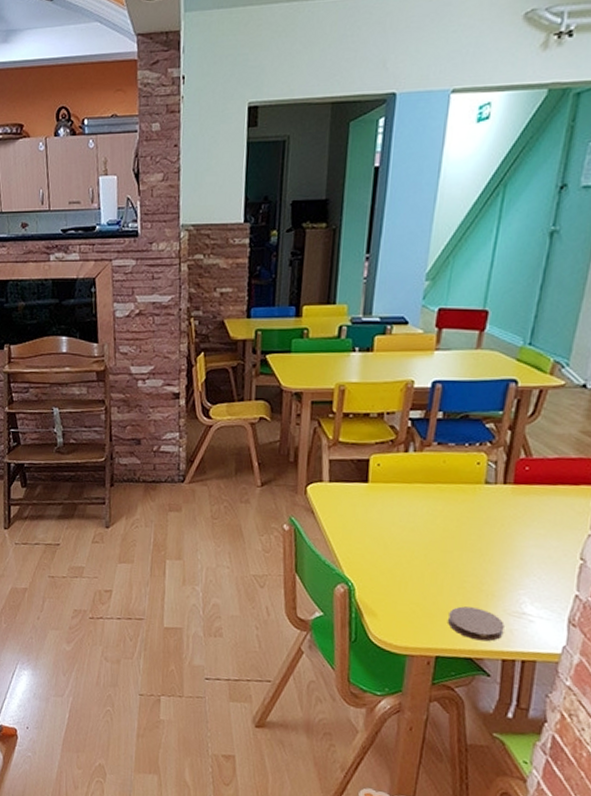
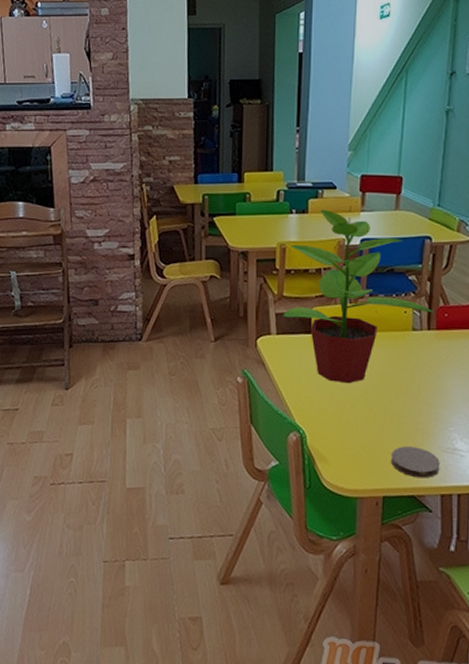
potted plant: none [337,343,512,538] -> present [283,206,434,384]

